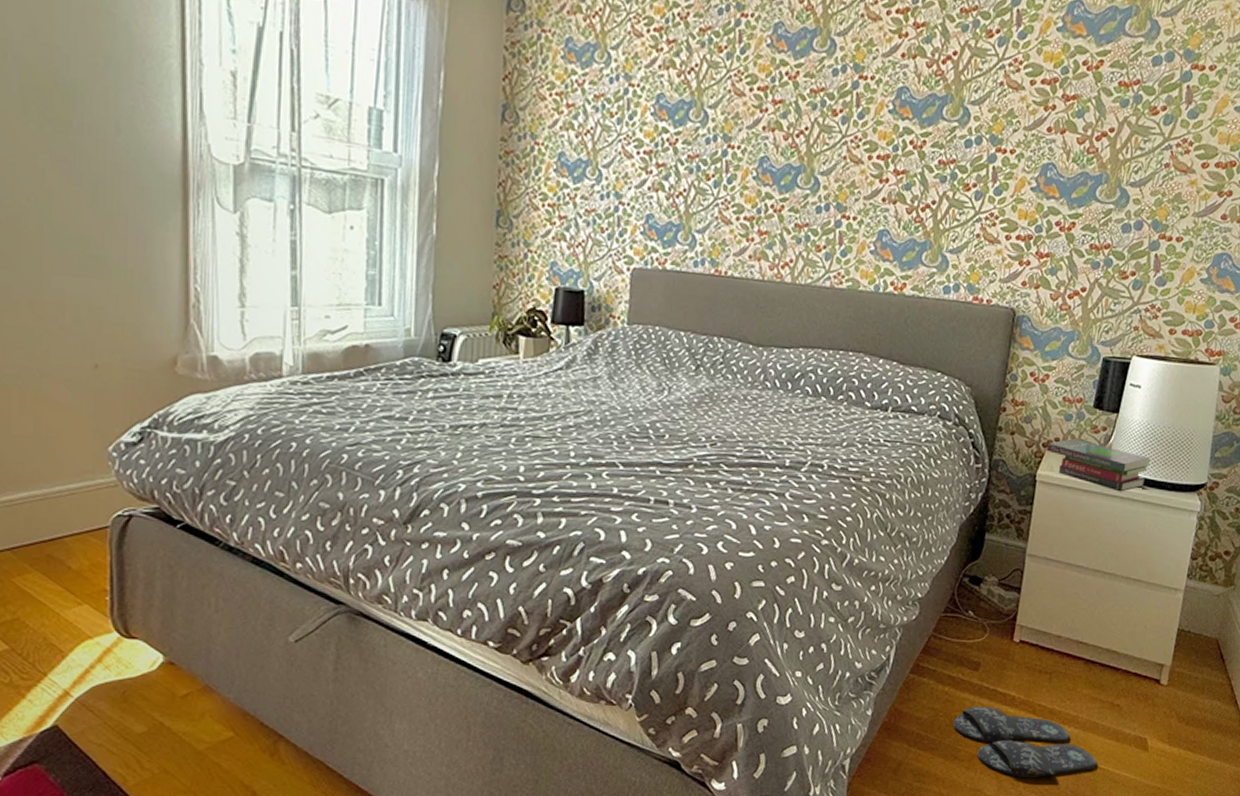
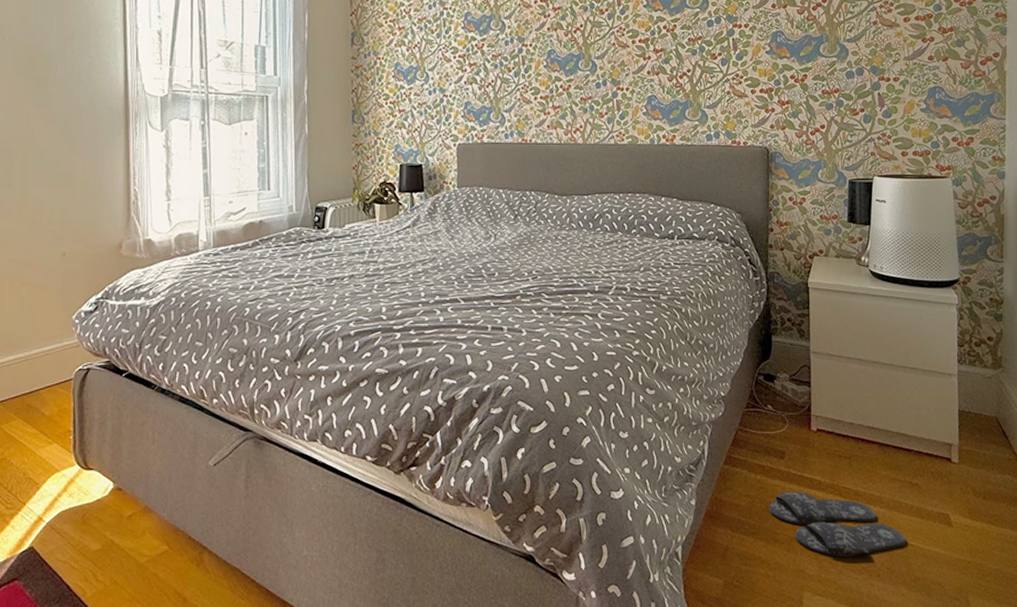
books: present [1046,438,1150,492] -> none [813,250,905,292]

